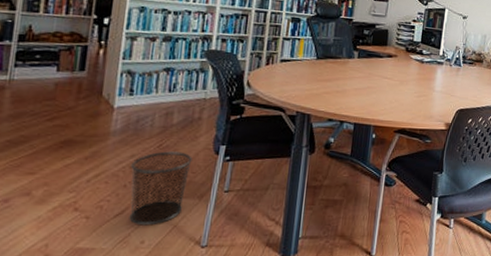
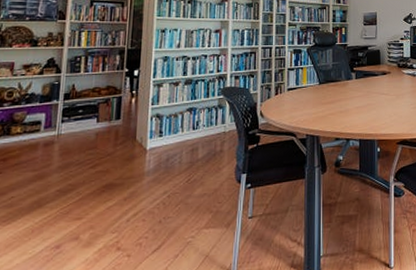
waste bin: present [129,151,192,226] -> none [164,184,218,259]

